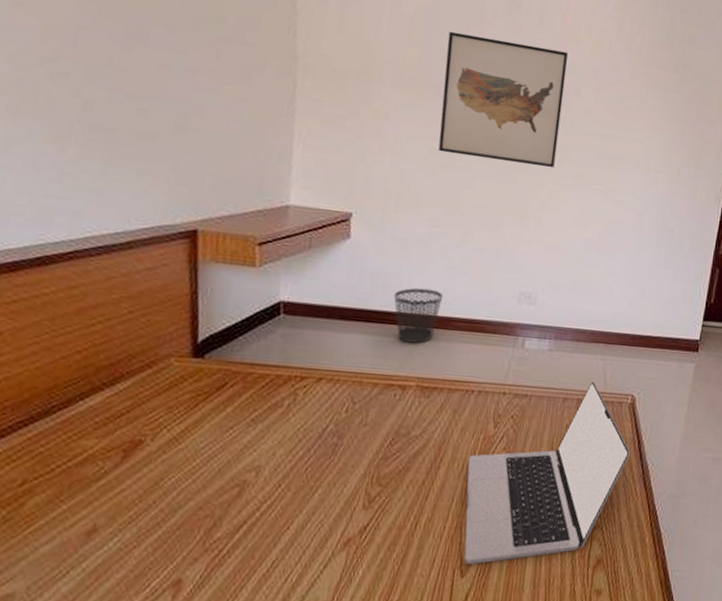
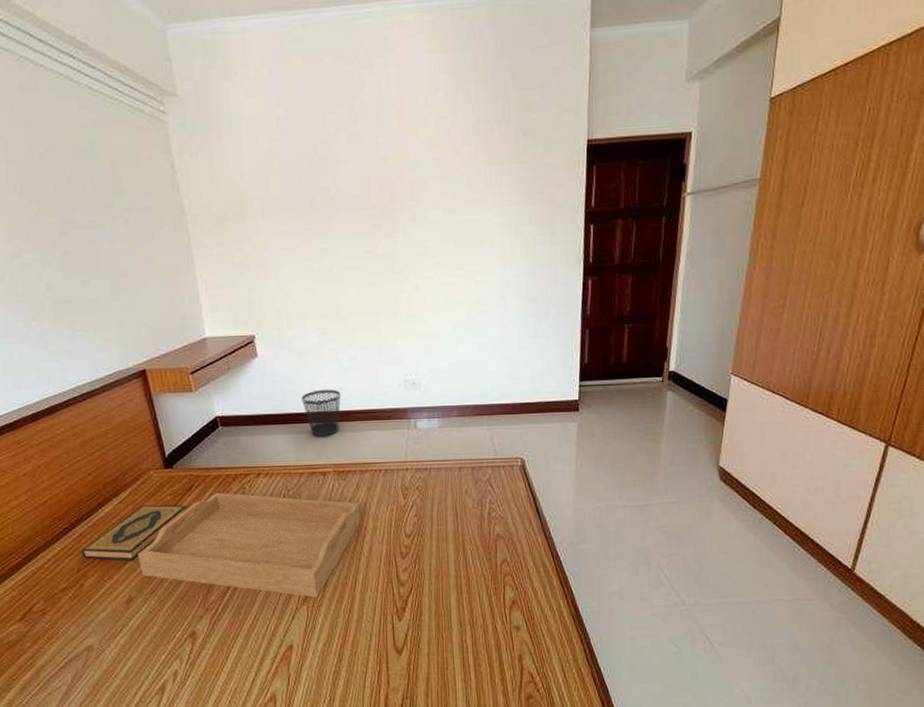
hardback book: none [34,402,211,476] -> present [81,504,186,561]
serving tray: none [121,396,440,542] -> present [137,493,361,598]
wall art: present [438,31,568,169] -> none [300,149,415,268]
laptop: present [464,382,630,565] -> none [387,450,527,611]

